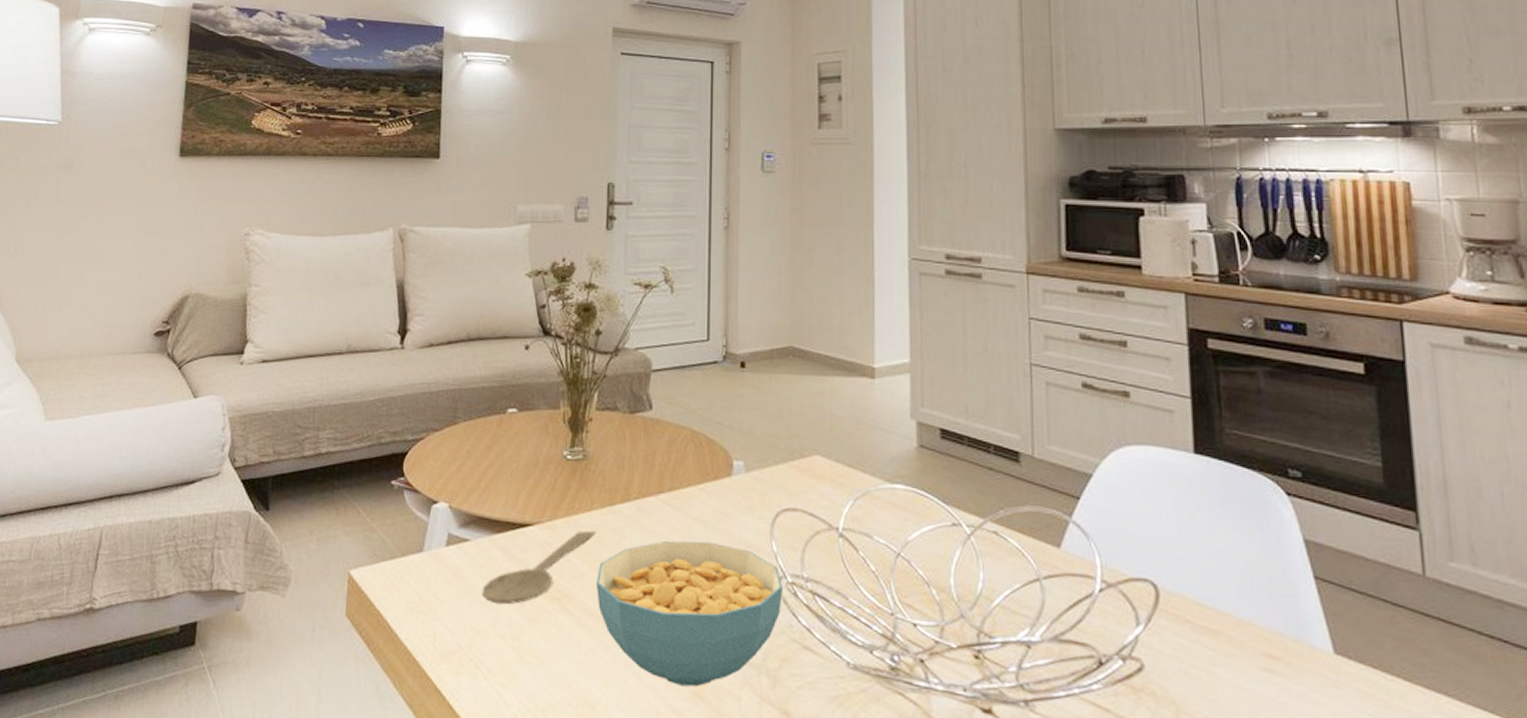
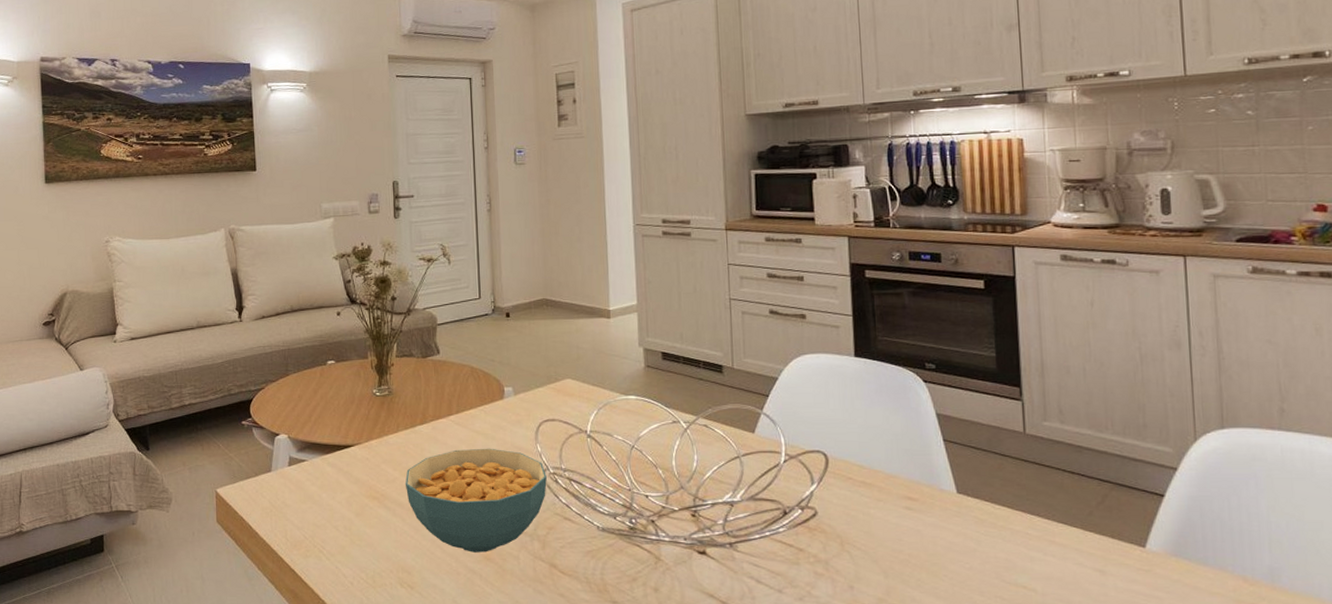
wooden spoon: present [482,530,597,605] -> none [319,446,403,505]

